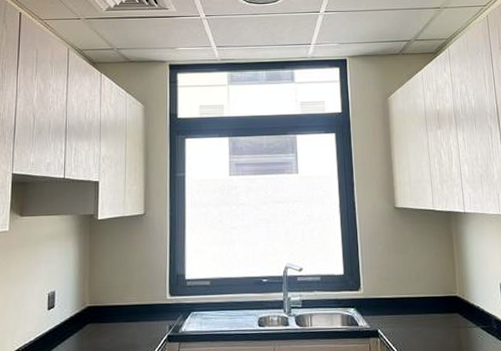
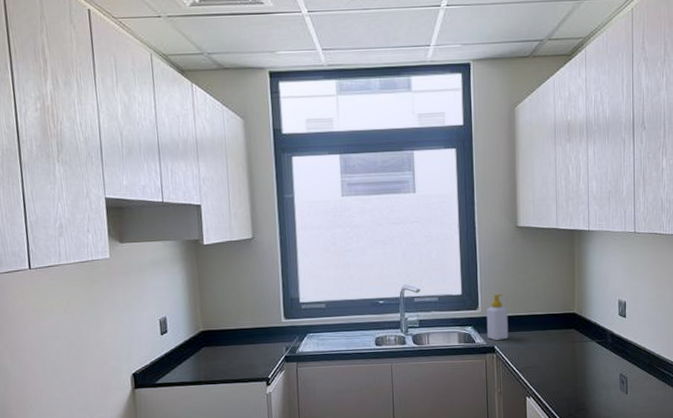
soap bottle: none [368,274,392,324] -> present [486,294,509,340]

